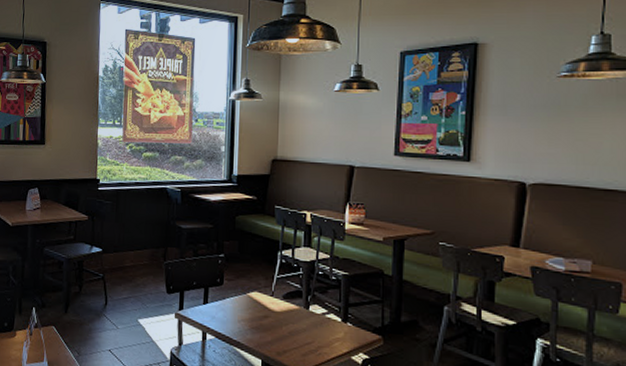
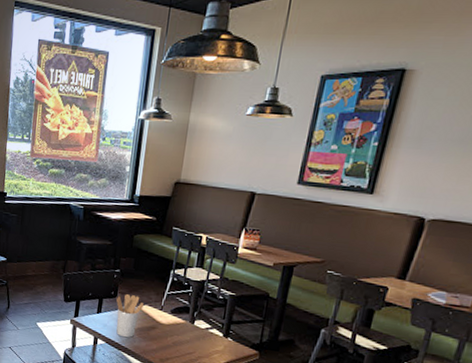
utensil holder: none [223,281,254,330] -> present [116,294,145,338]

